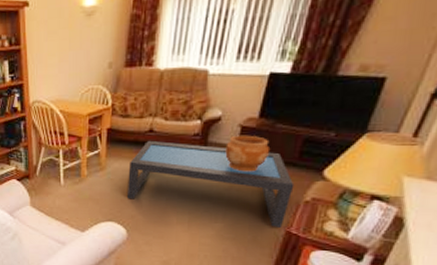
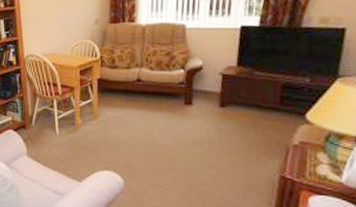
coffee table: present [126,140,295,228] -> none [120,89,281,172]
ceramic pot: present [225,135,271,172] -> none [210,82,253,117]

